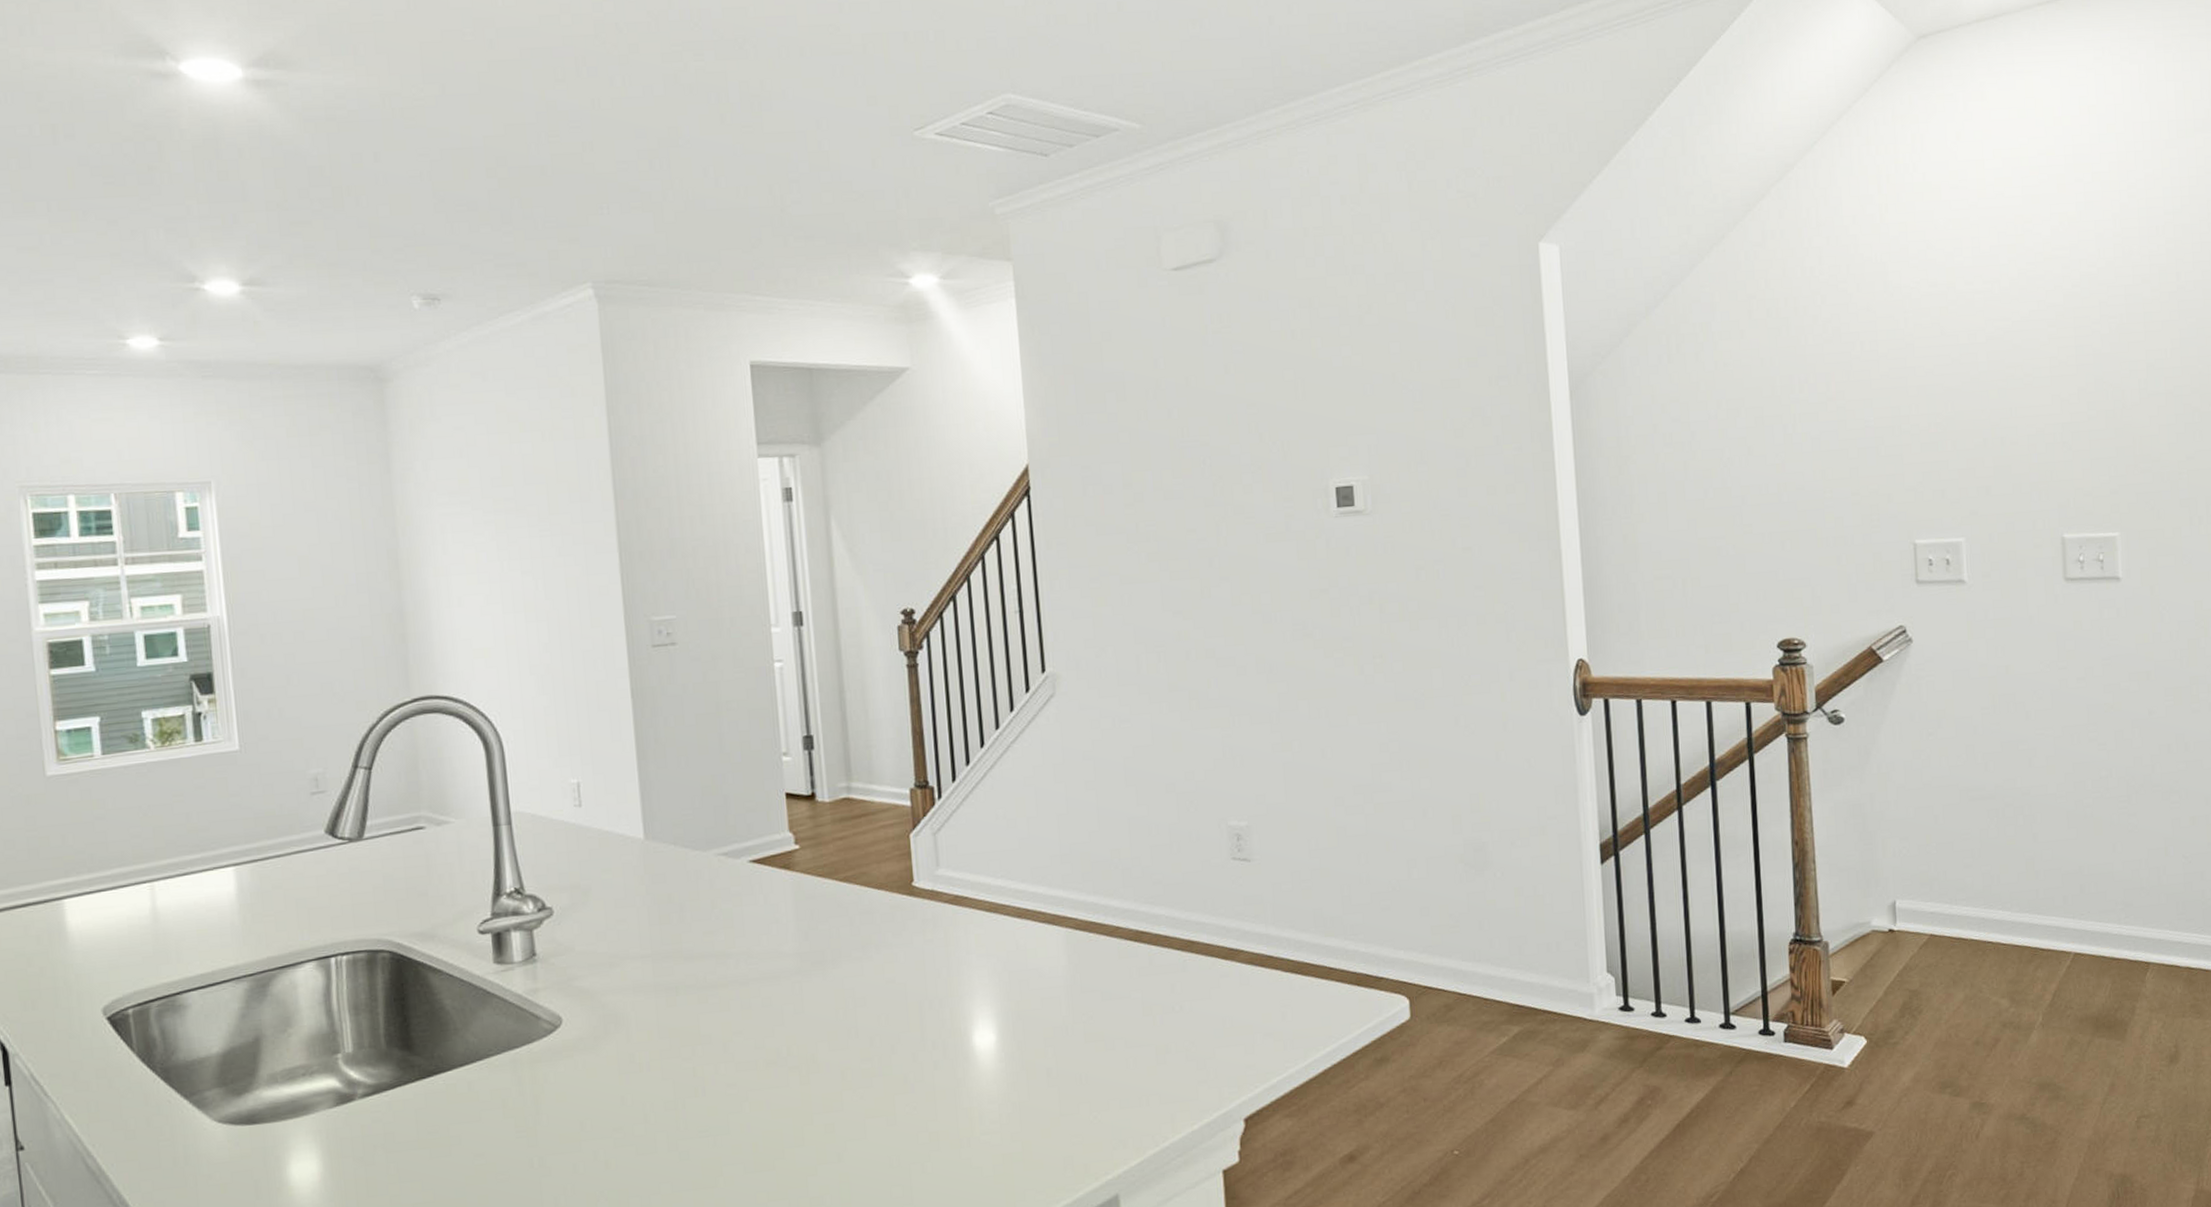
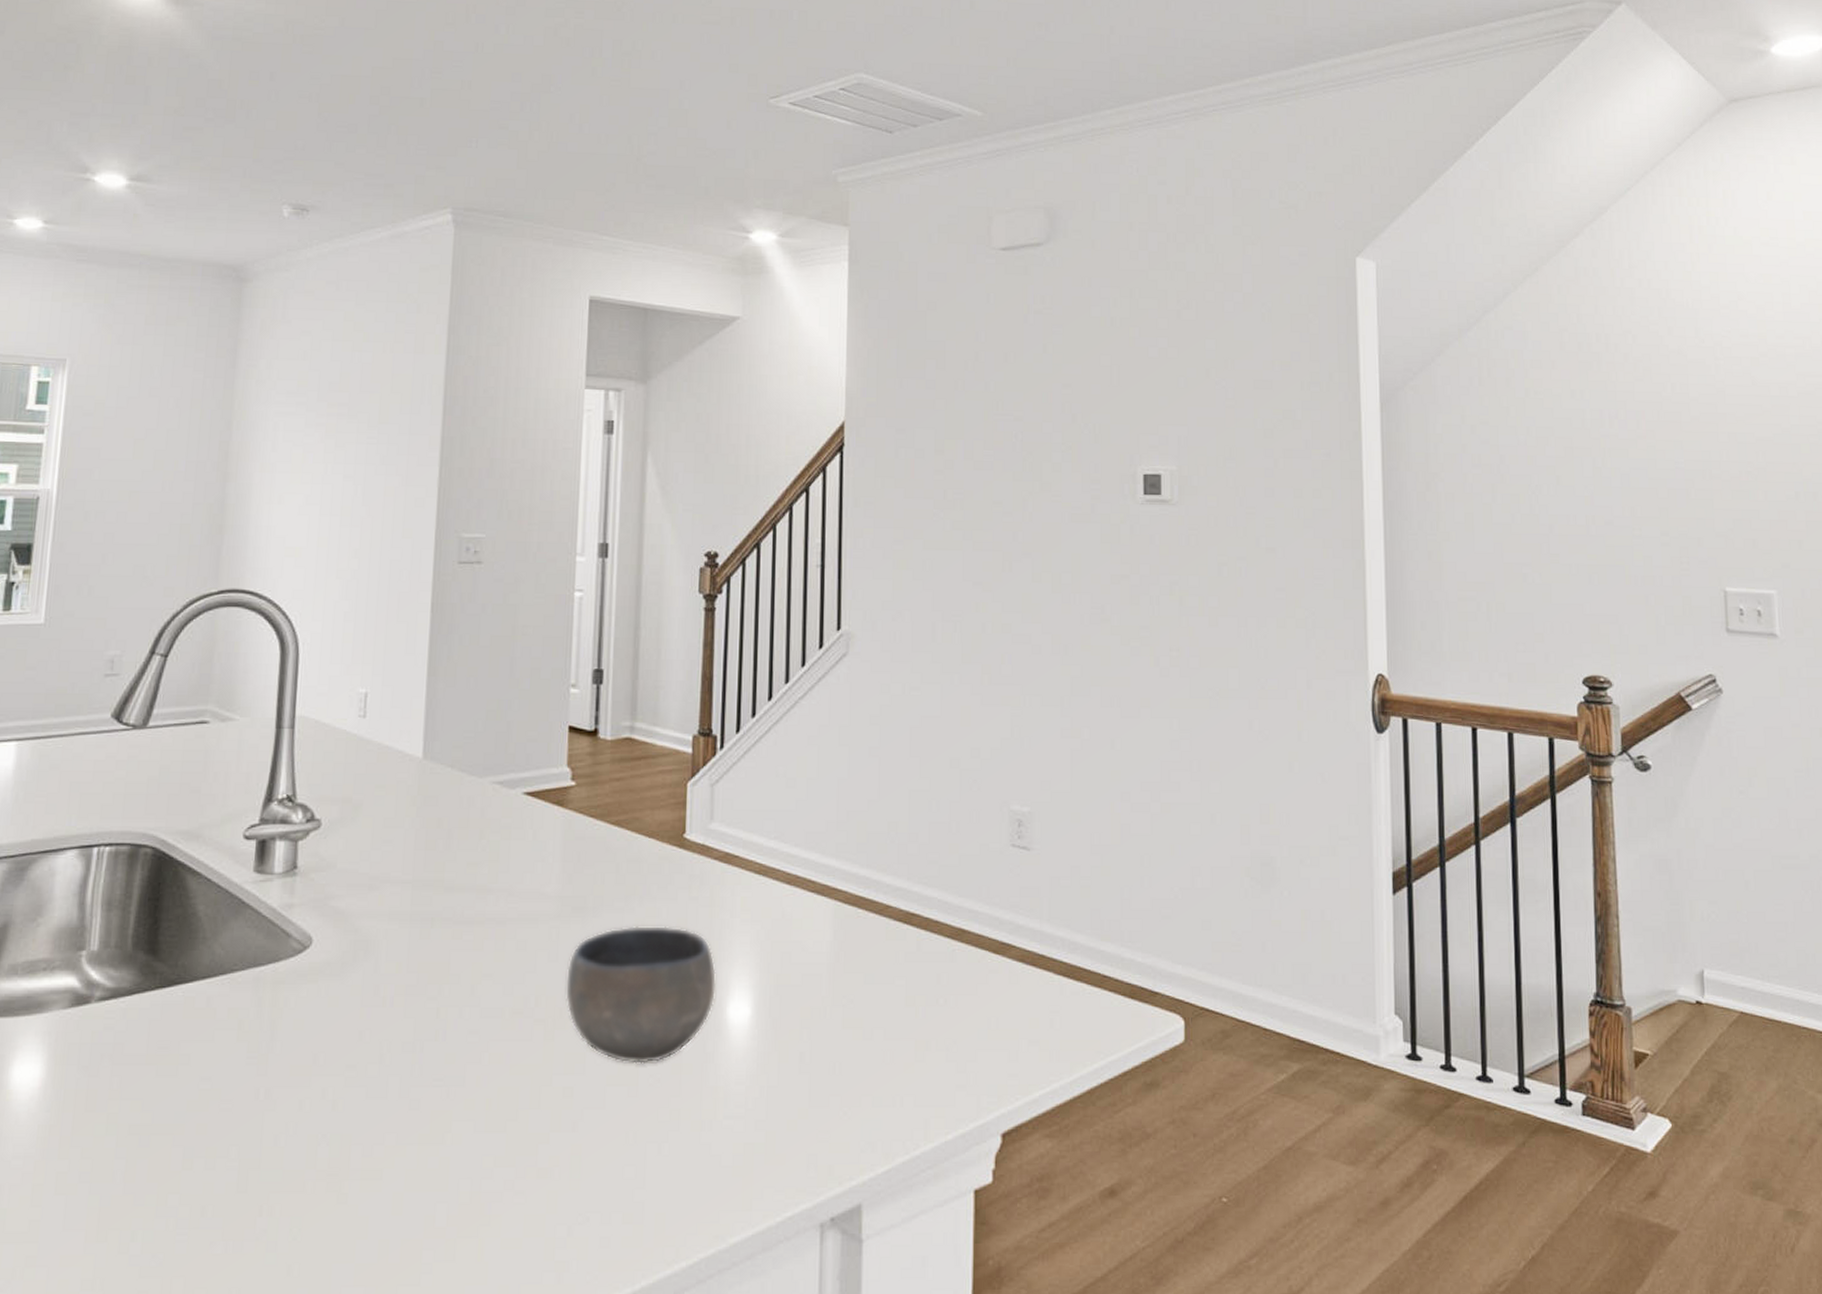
bowl: none [813,968,961,1097] -> present [565,925,717,1064]

